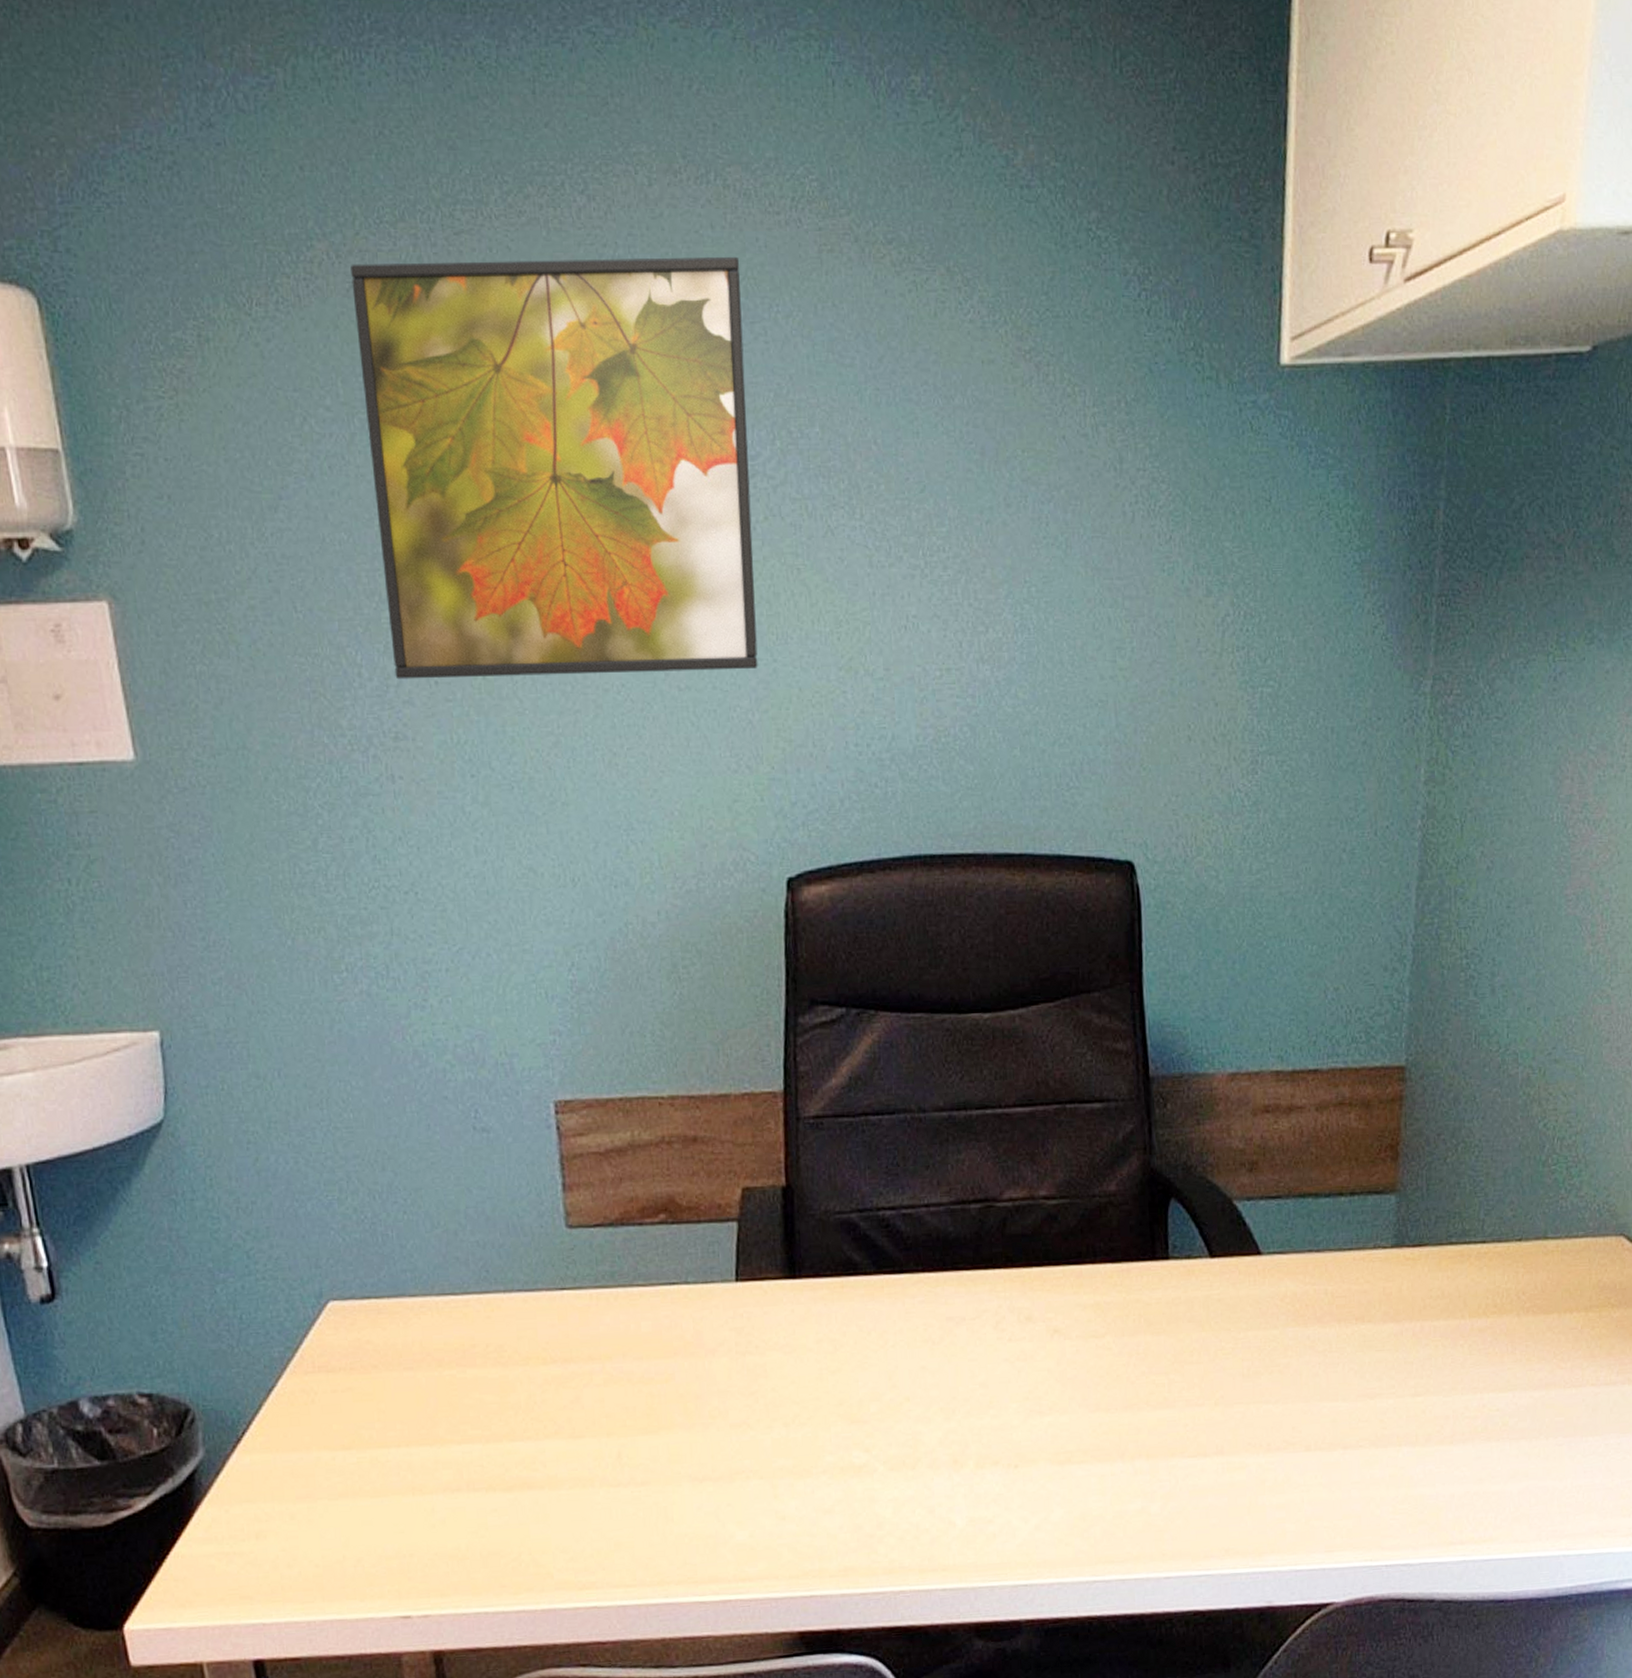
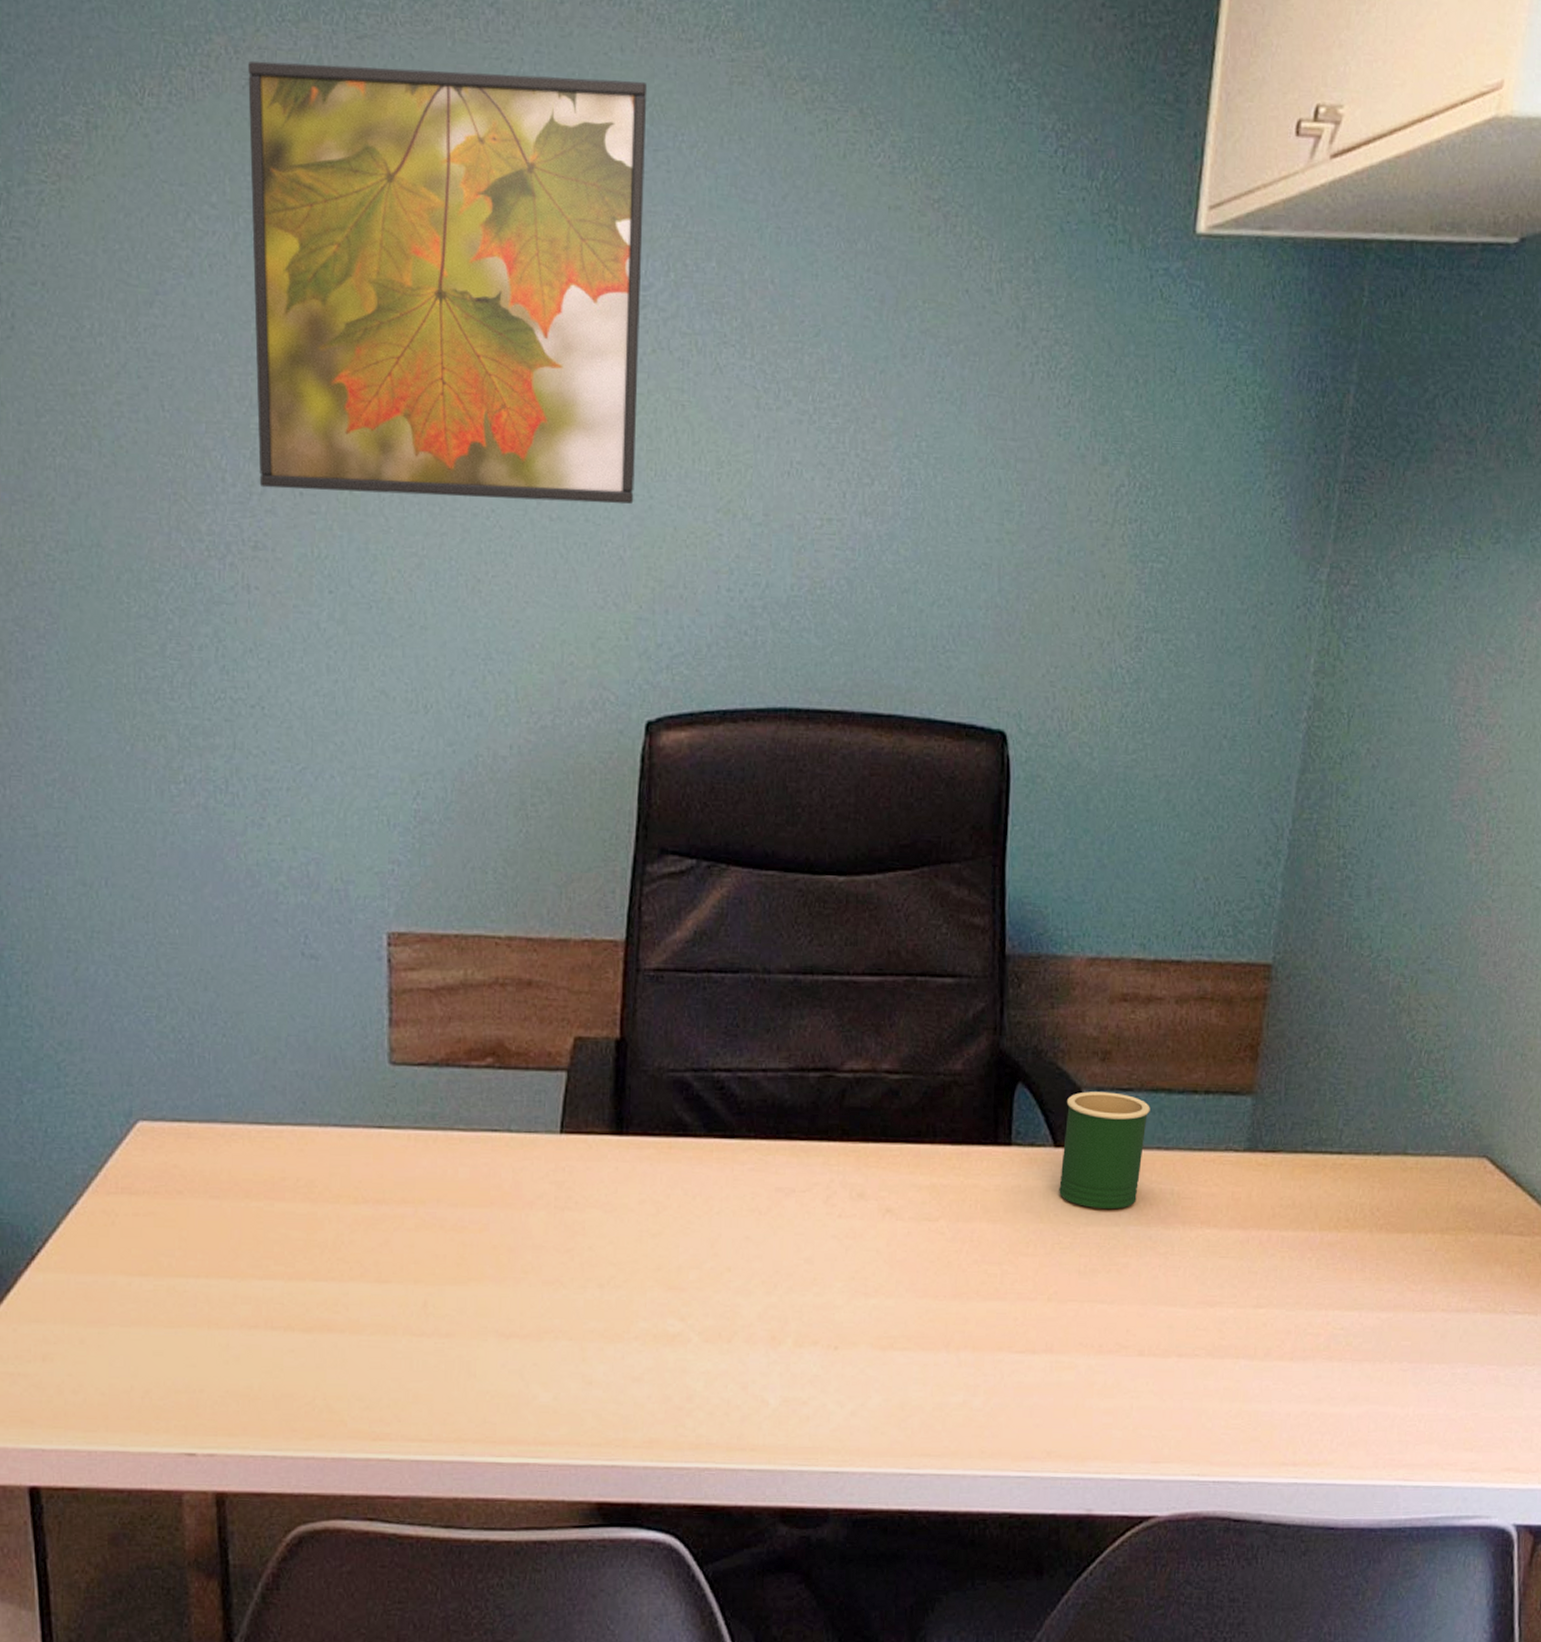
mug: none [1217,1201,1299,1314] -> present [1059,1091,1150,1210]

